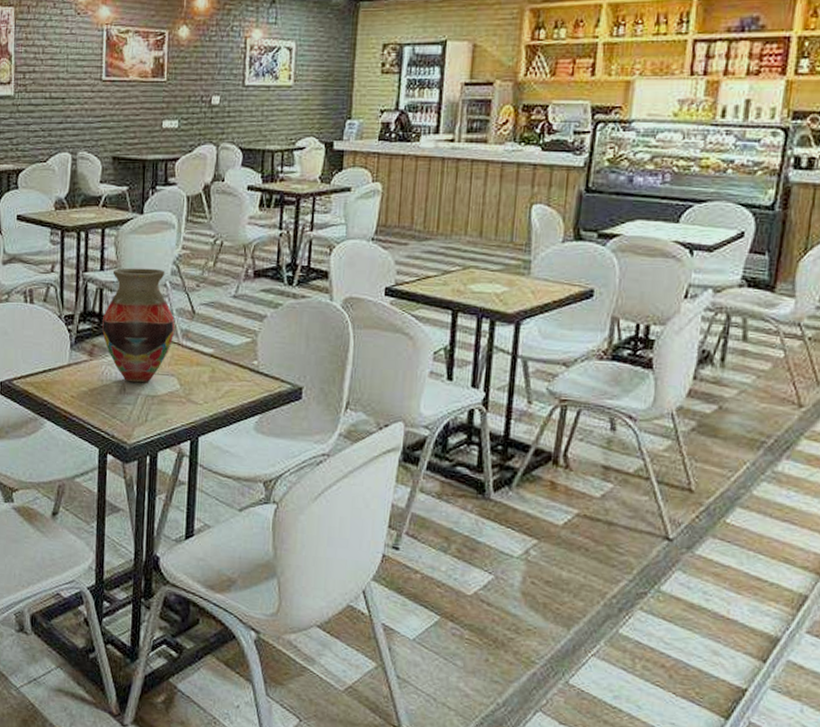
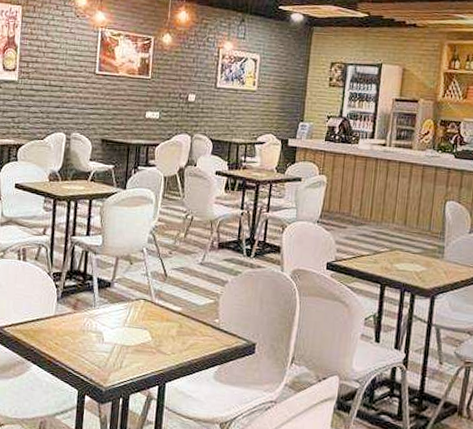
vase: present [102,268,175,383] -> none [86,234,150,334]

